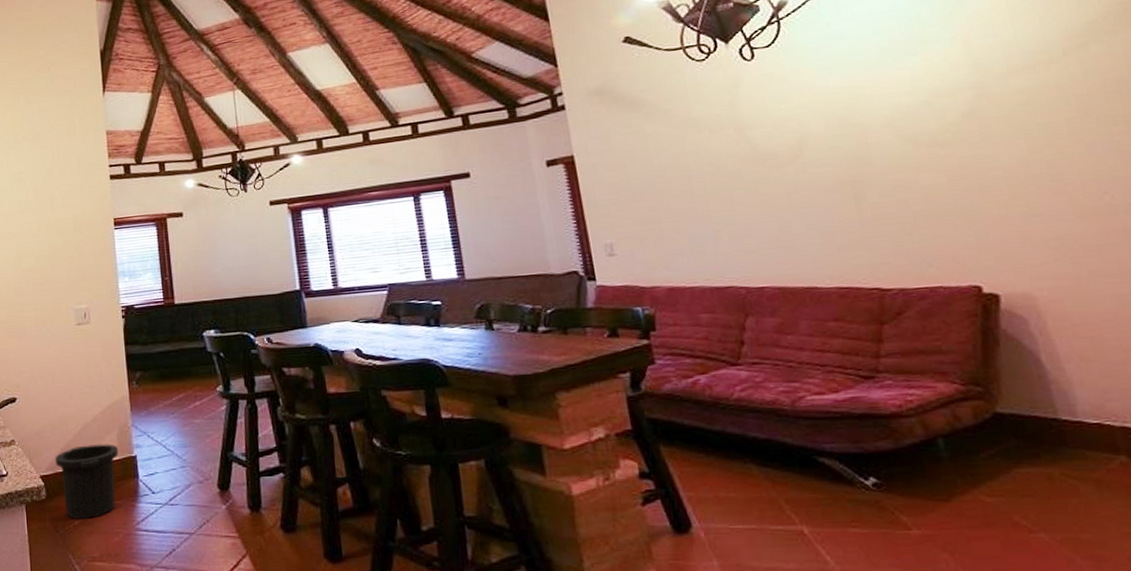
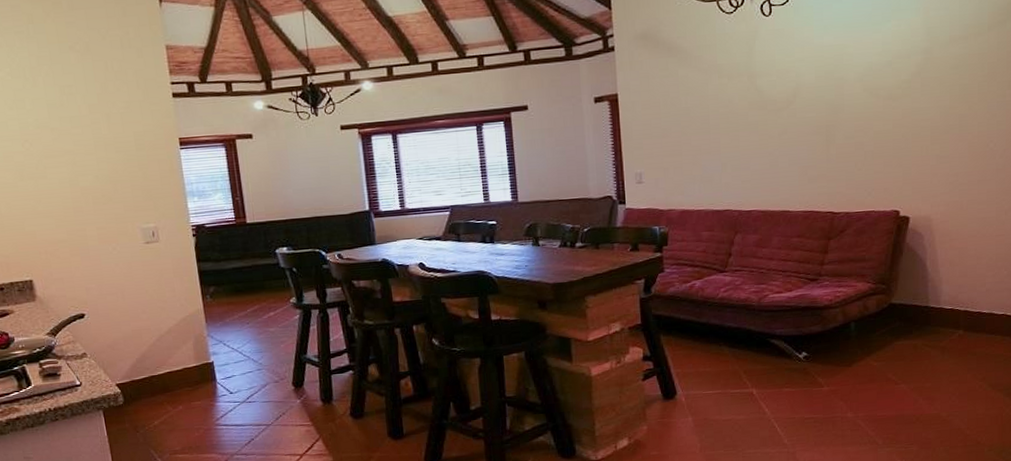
trash can: present [55,444,118,519] -> none [131,352,195,420]

